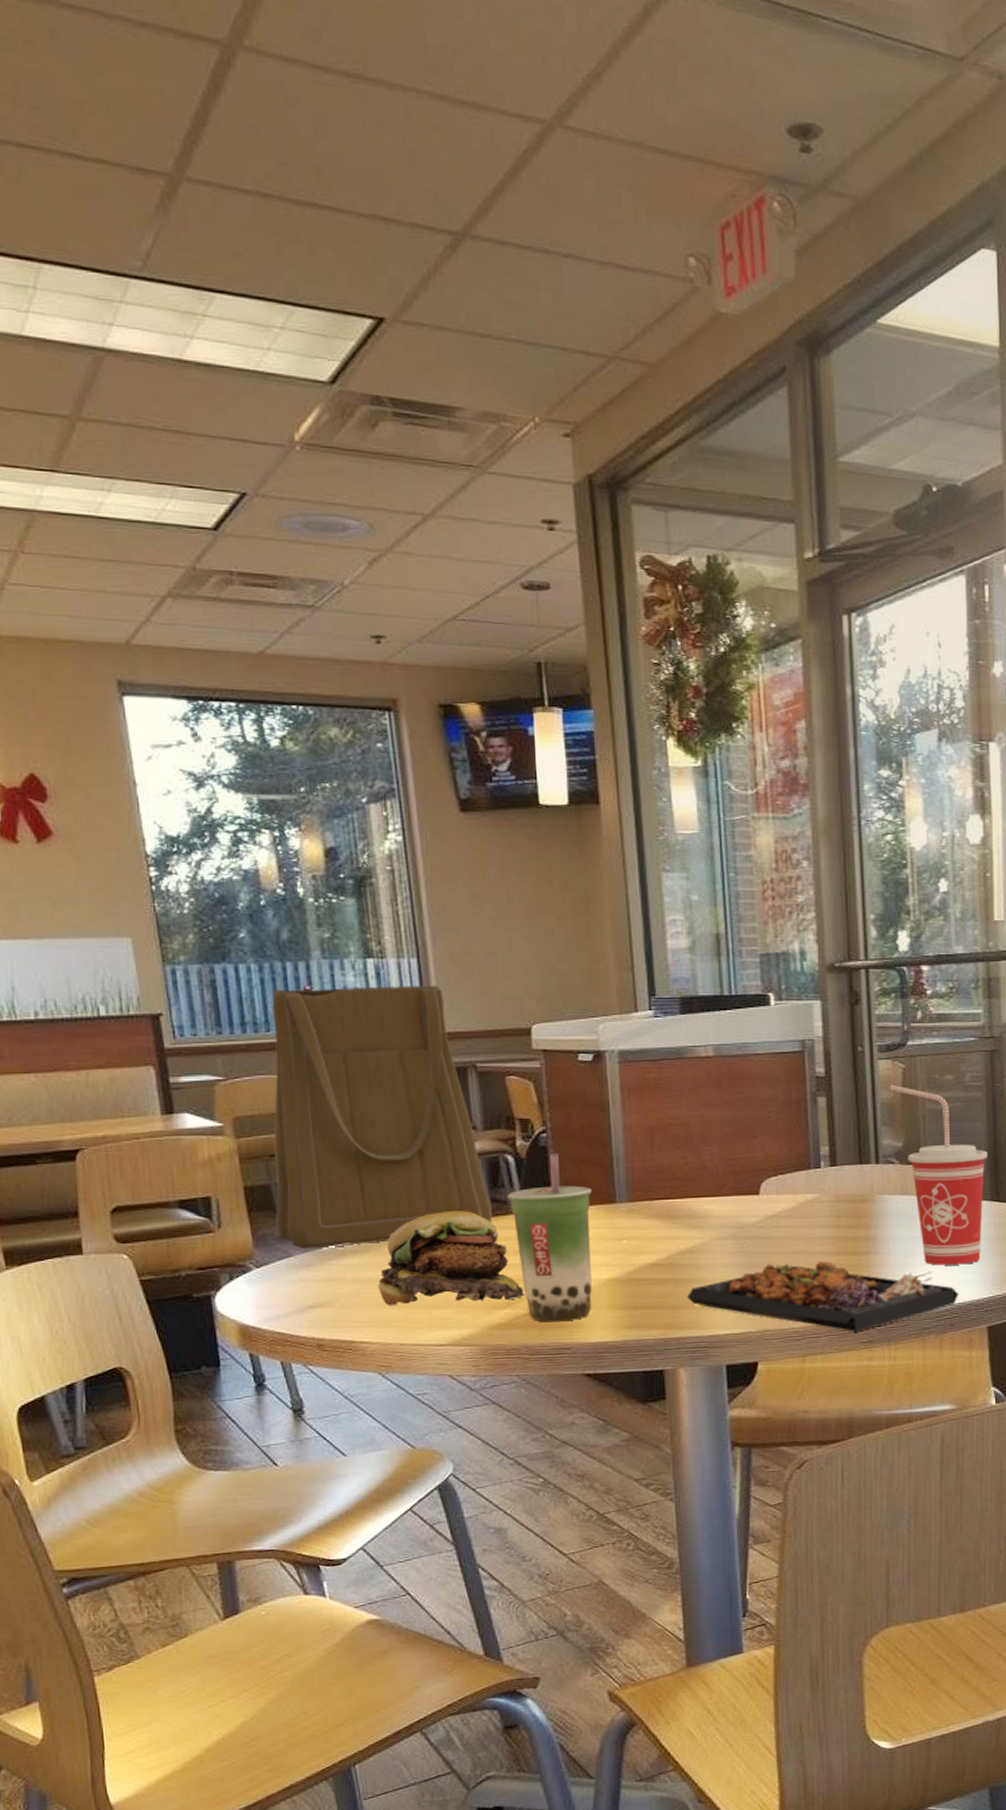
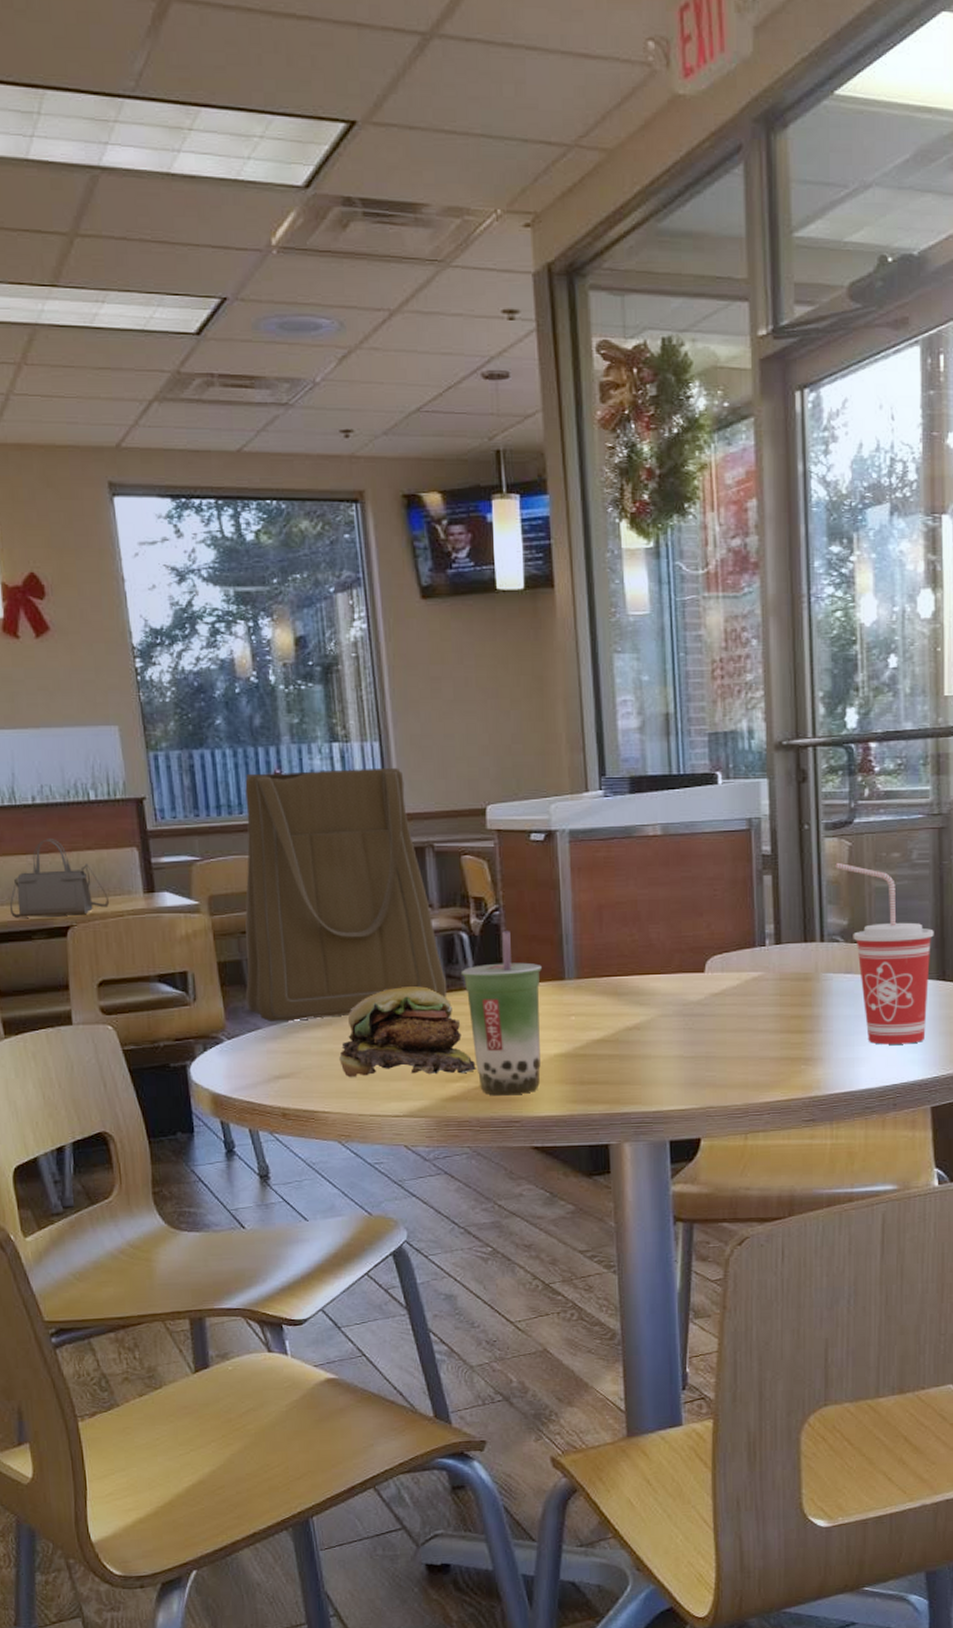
handbag: none [10,1056,124,1142] -> present [9,839,110,919]
food tray: present [686,1261,960,1331] -> none [631,1039,903,1109]

